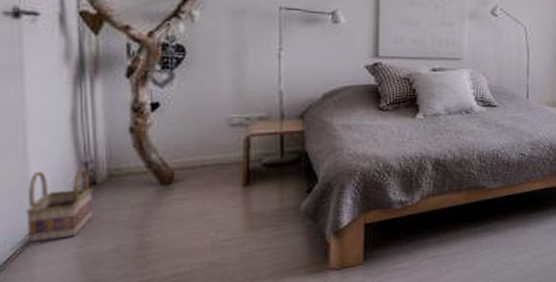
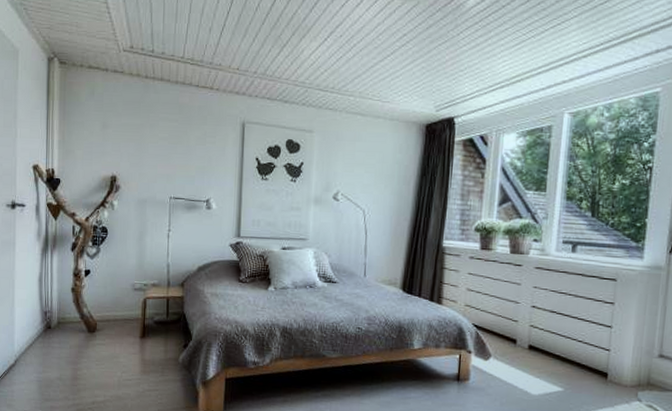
basket: present [25,168,94,243] -> none [11,315,49,367]

